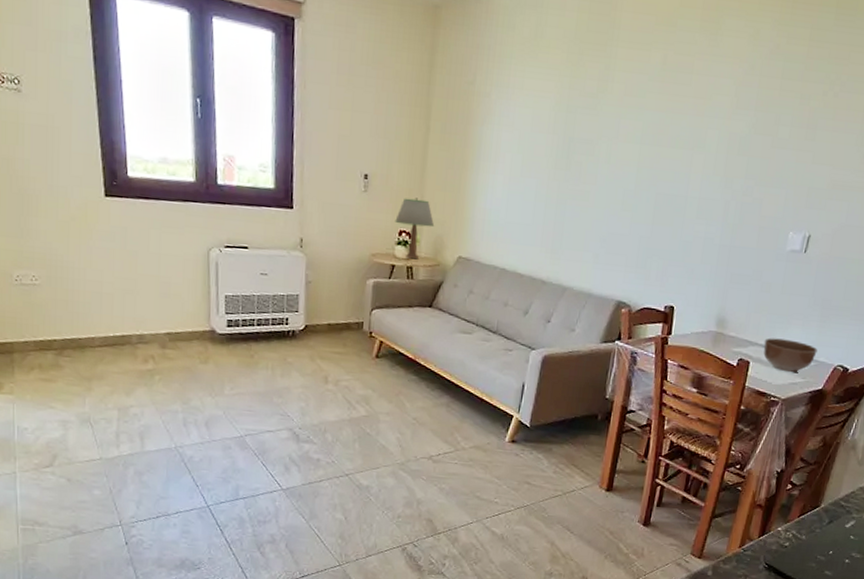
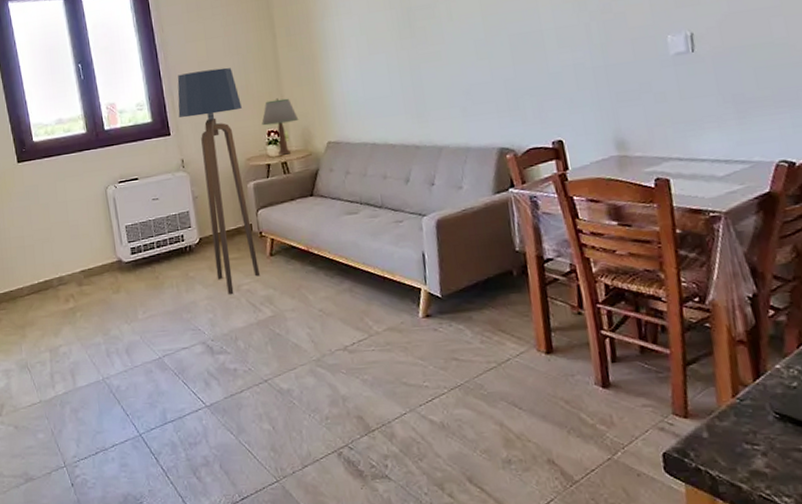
floor lamp: none [306,143,378,388] -> present [177,67,260,295]
bowl: present [763,338,818,373] -> none [678,145,748,182]

